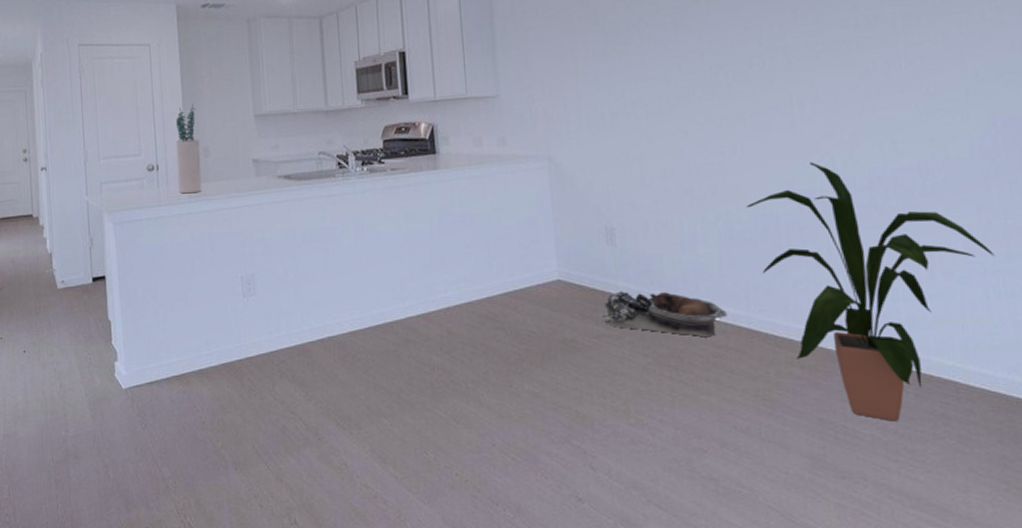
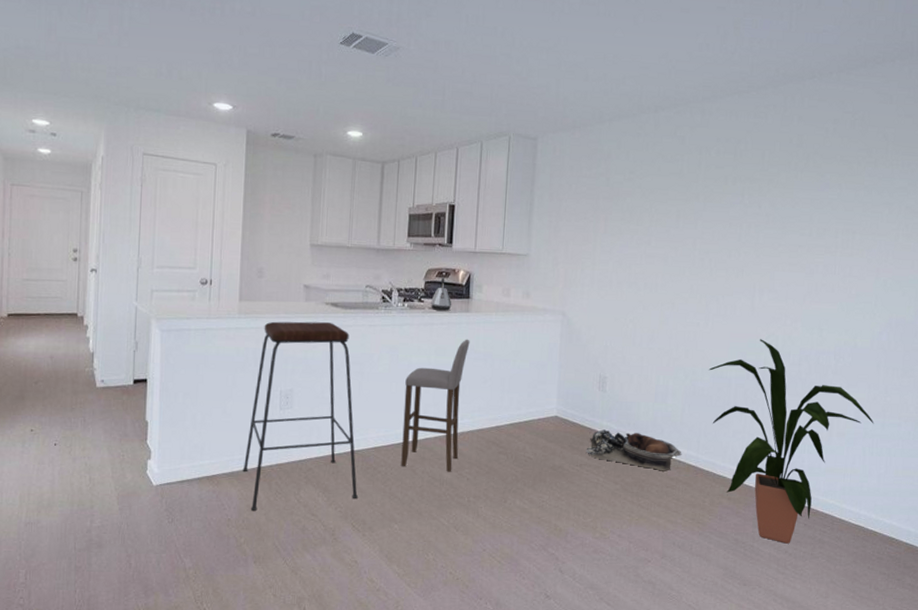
vase: present [175,104,202,194] -> none [229,226,255,310]
bar stool: none [211,197,339,411] -> present [242,321,358,511]
bar stool: none [375,199,447,355] -> present [401,339,470,472]
kettle: none [391,133,417,172] -> present [430,277,452,312]

